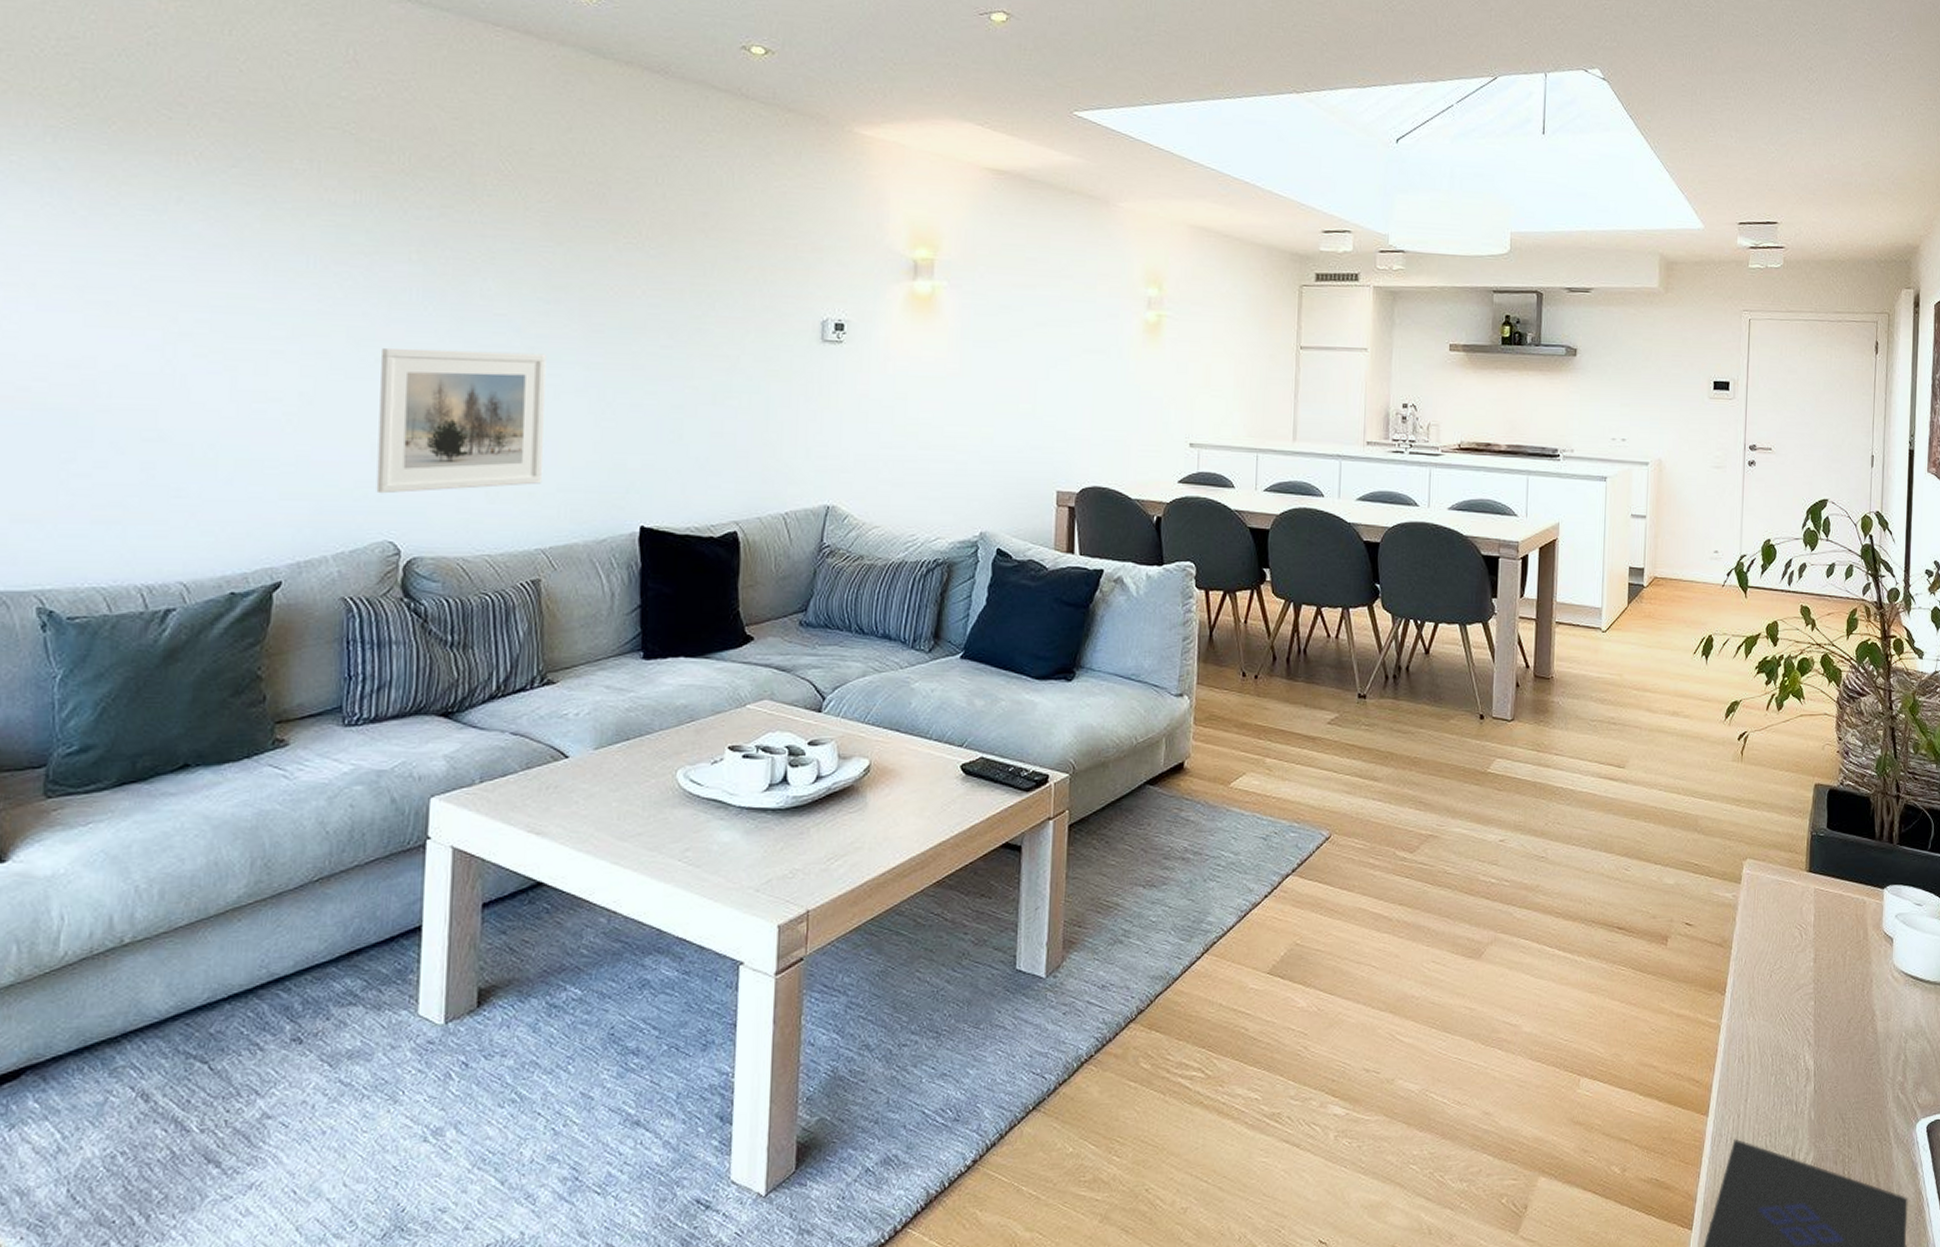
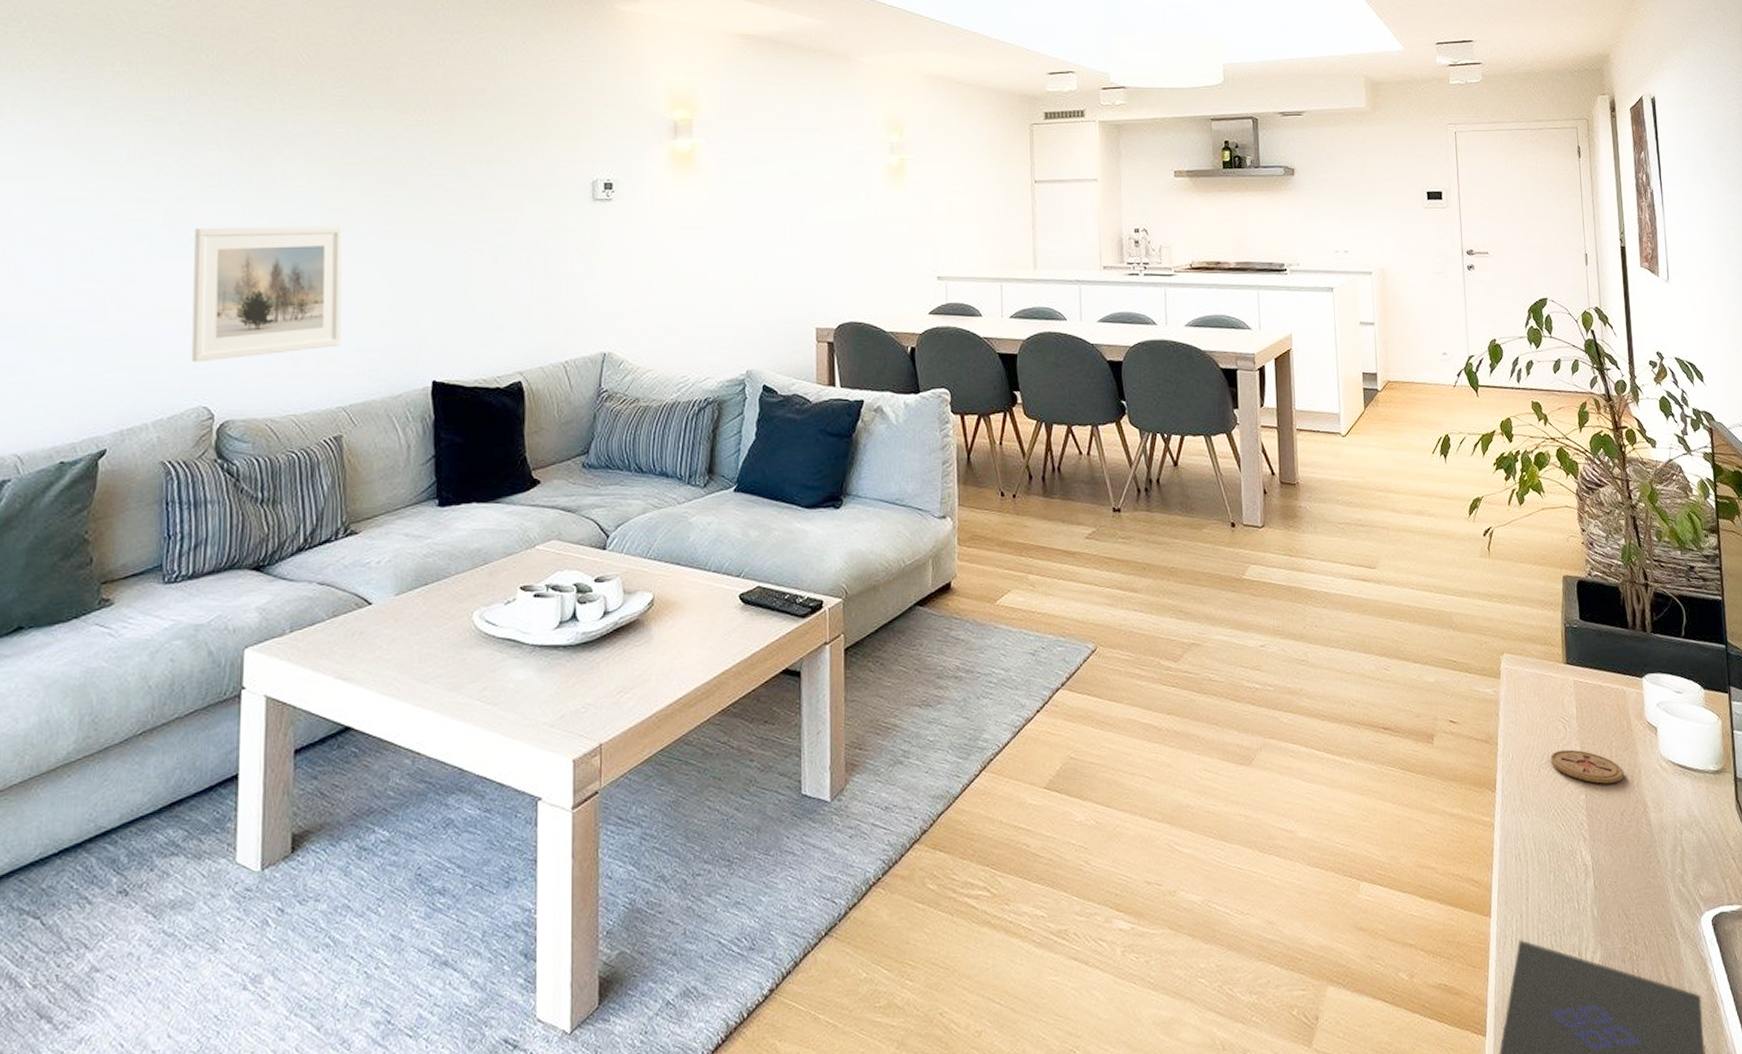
coaster: none [1783,956,1855,991] -> present [1550,749,1624,784]

